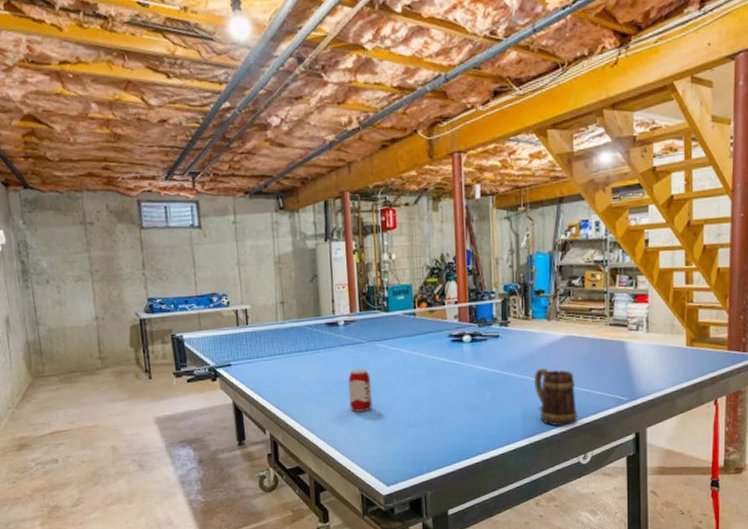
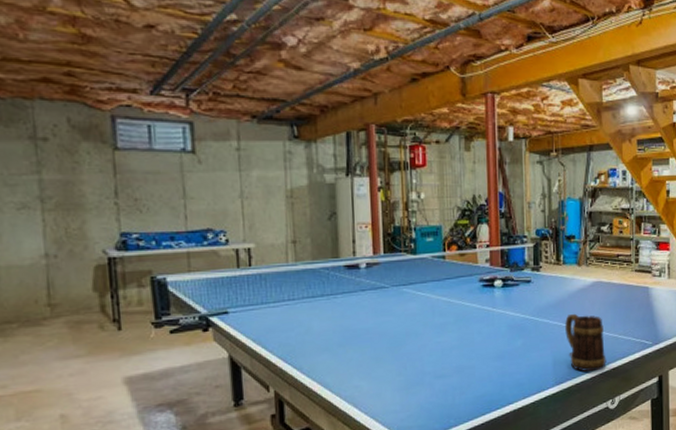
beverage can: present [348,368,372,412] -> none [369,315,396,363]

